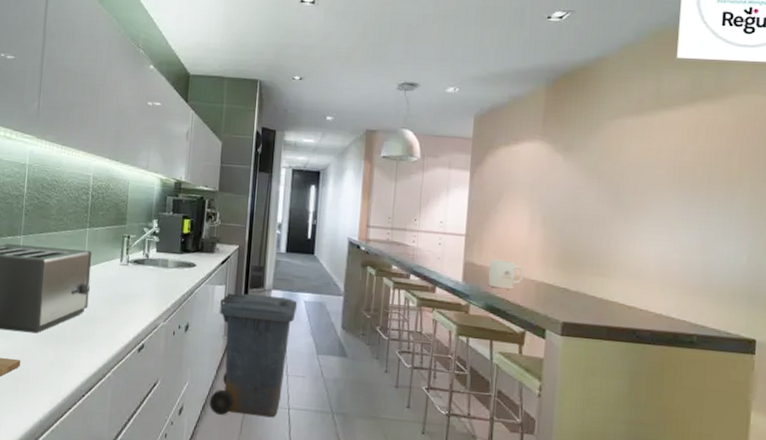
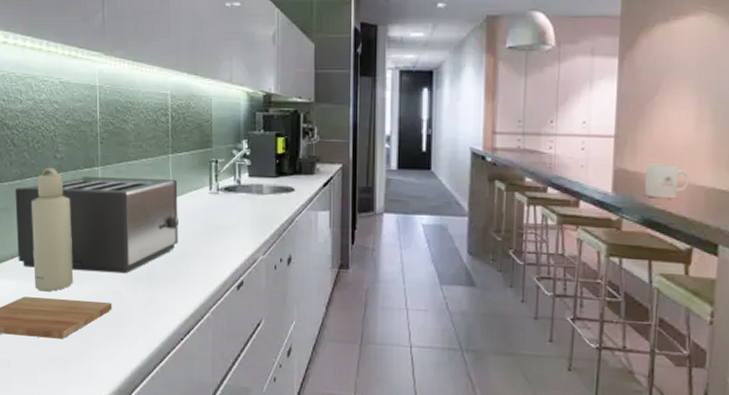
recycling bin: present [209,293,298,418] -> none [320,218,415,357]

